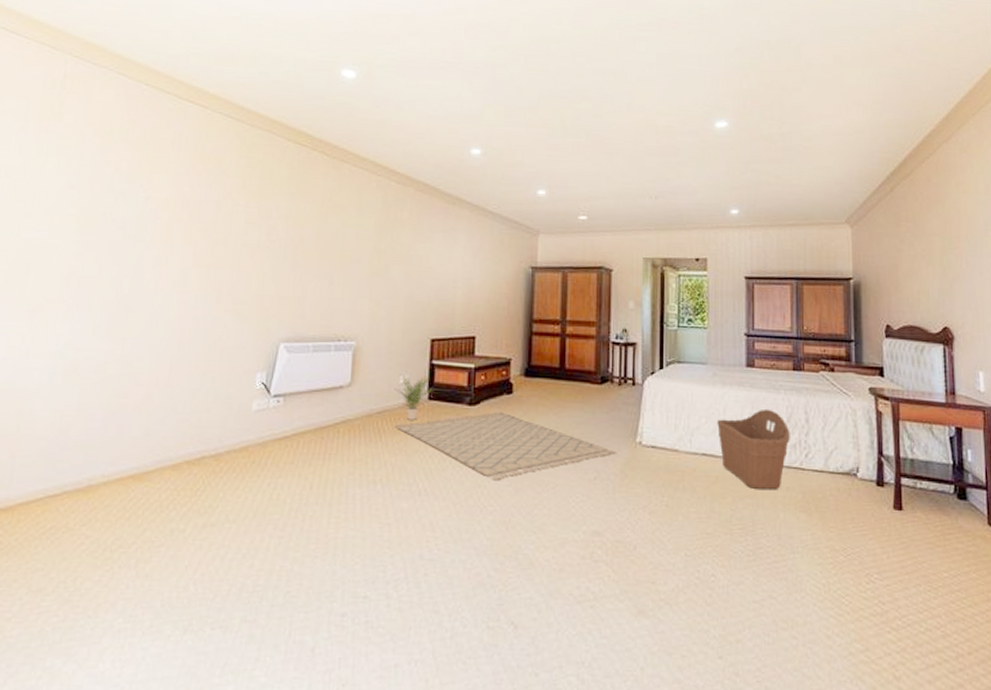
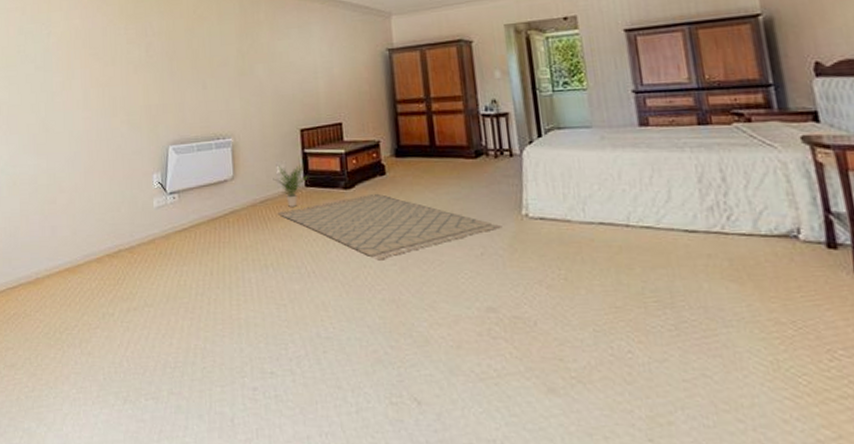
wicker basket: present [717,409,790,490] -> none [612,169,705,259]

